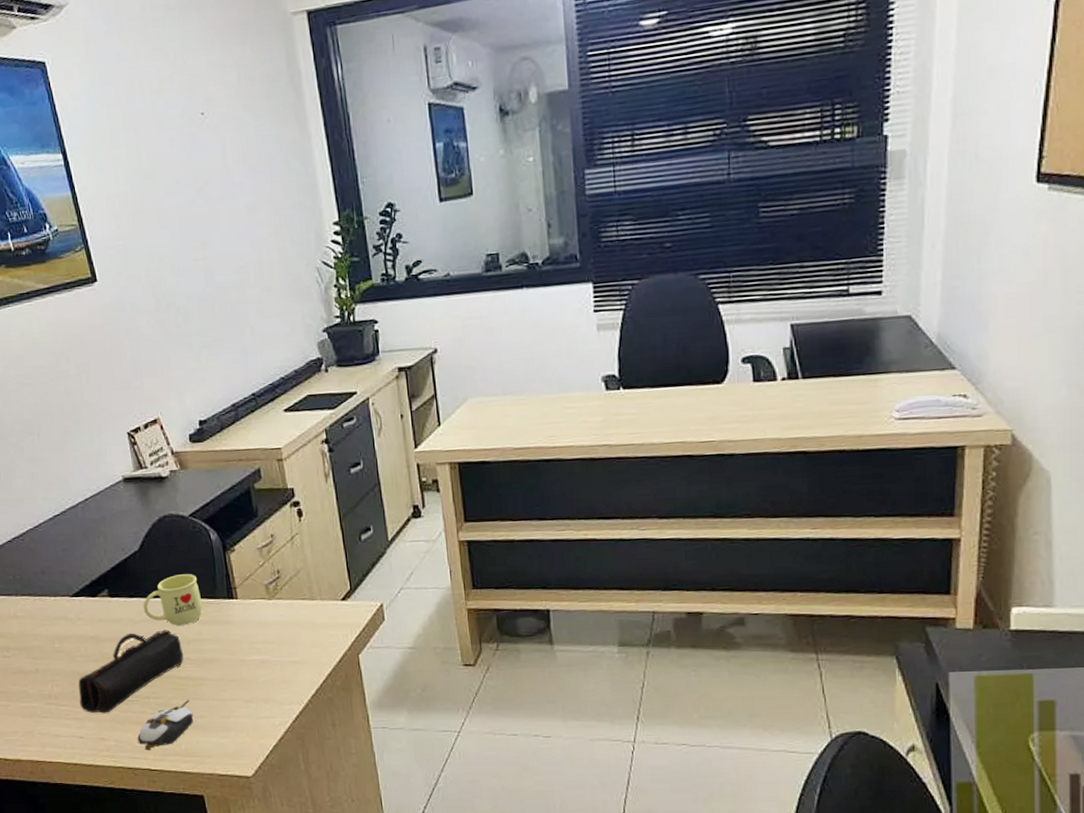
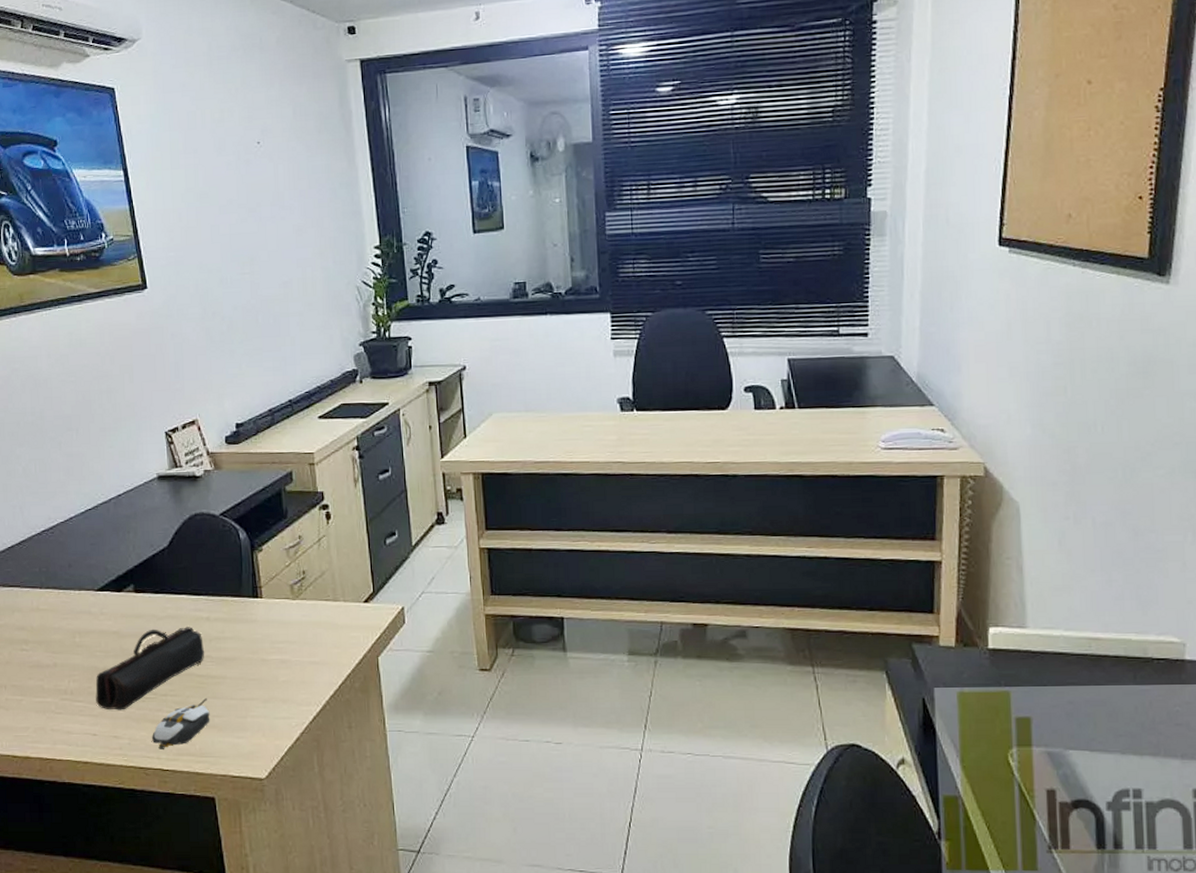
mug: present [142,574,203,626] -> none [167,572,227,623]

